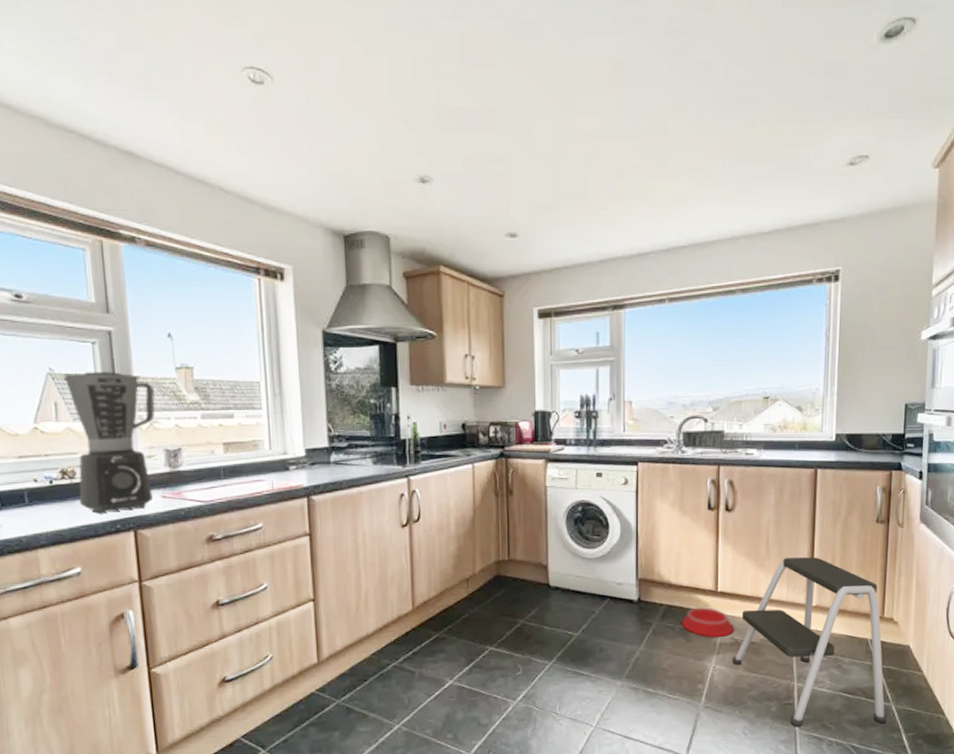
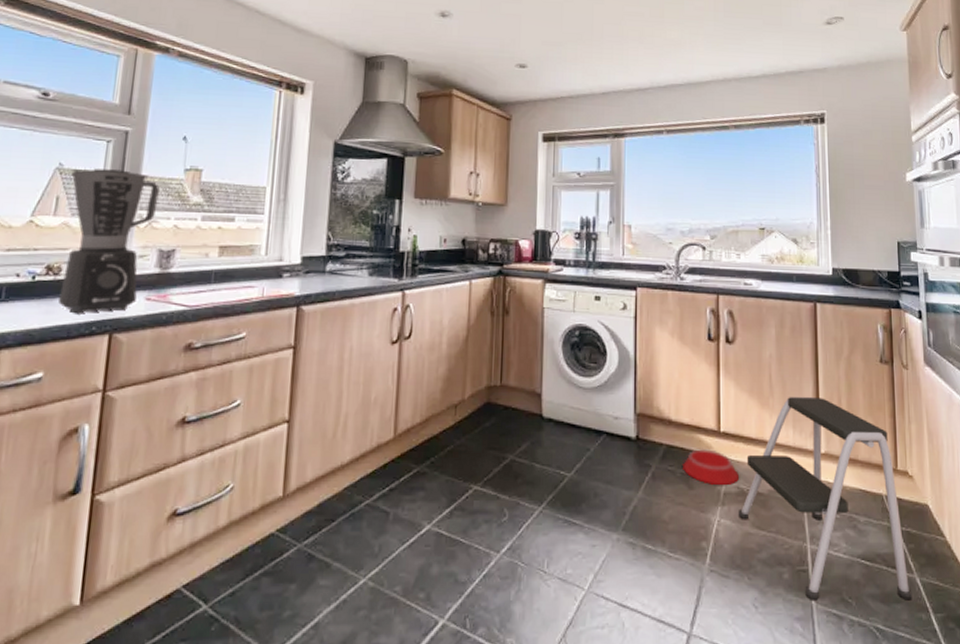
dish rack: present [680,429,766,453] -> none [678,257,764,282]

